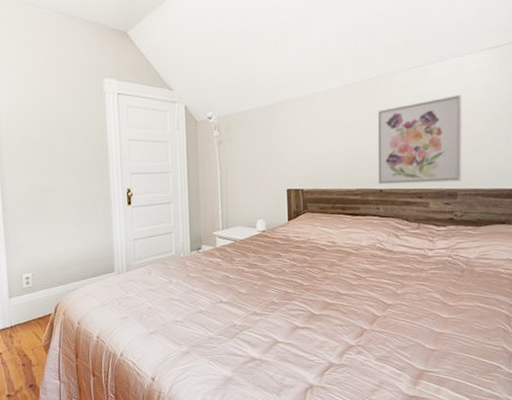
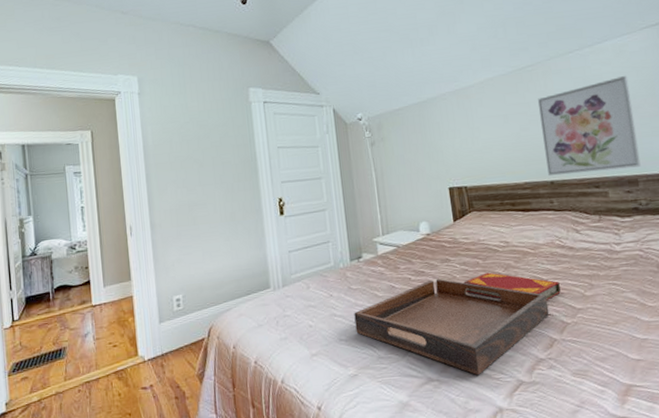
serving tray: none [190,272,363,357] -> present [354,279,549,376]
hardback book: none [291,268,375,296] -> present [463,272,561,300]

